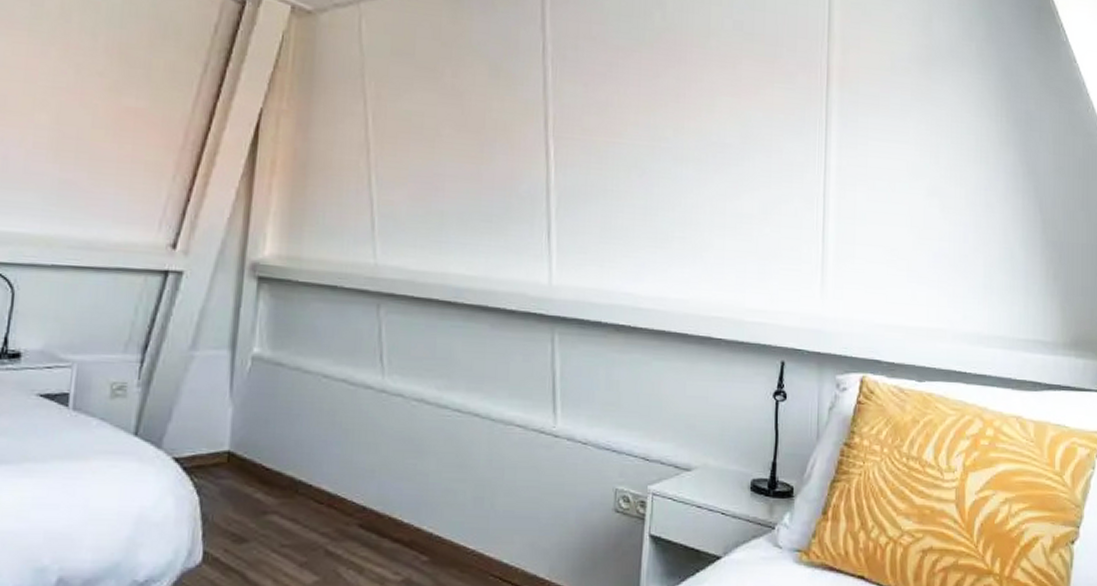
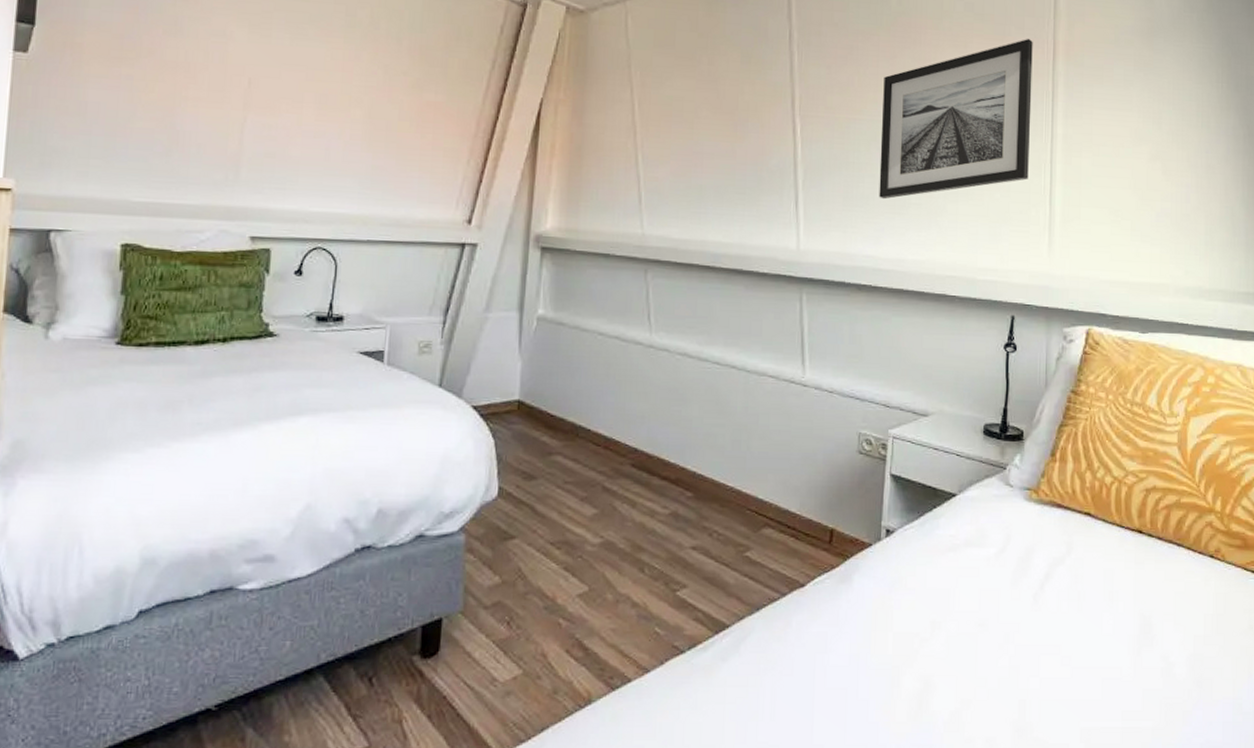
wall art: none [639,62,806,232] -> present [879,39,1033,200]

